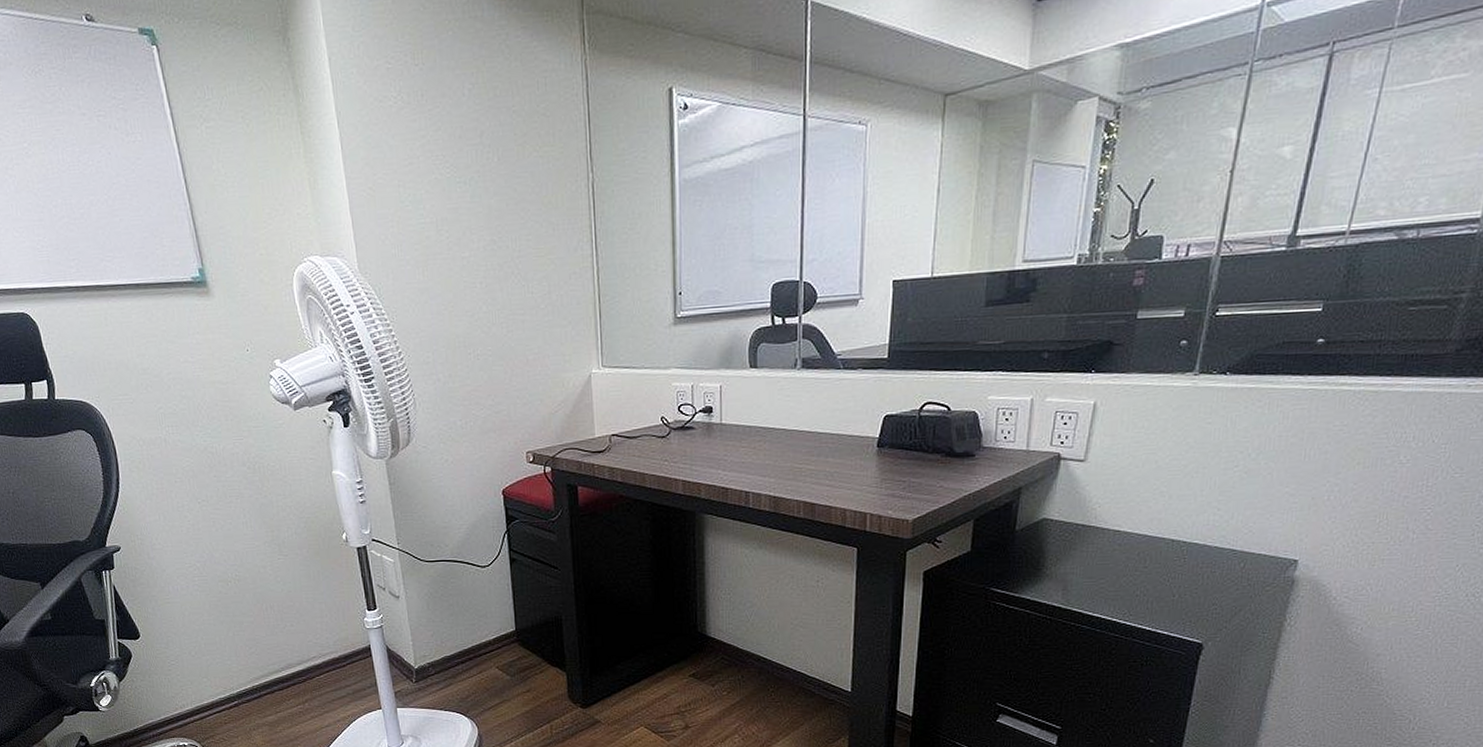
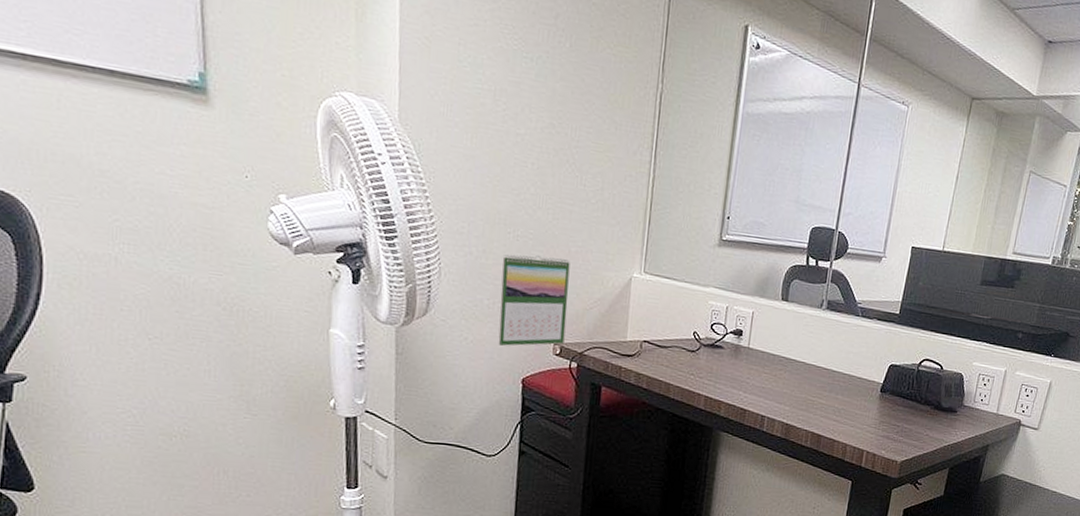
calendar: none [467,367,536,462] -> present [498,254,571,346]

